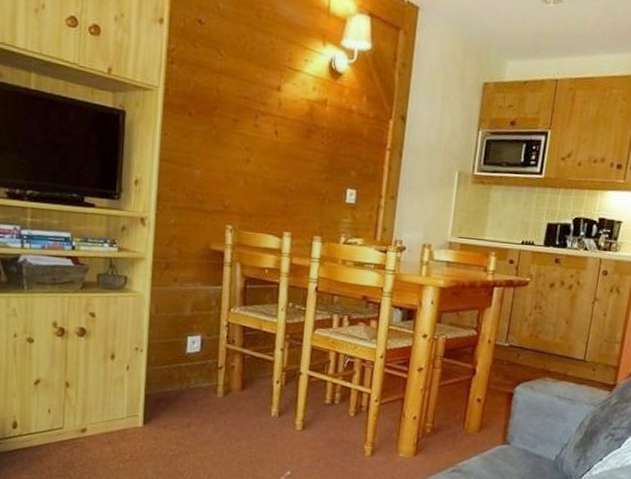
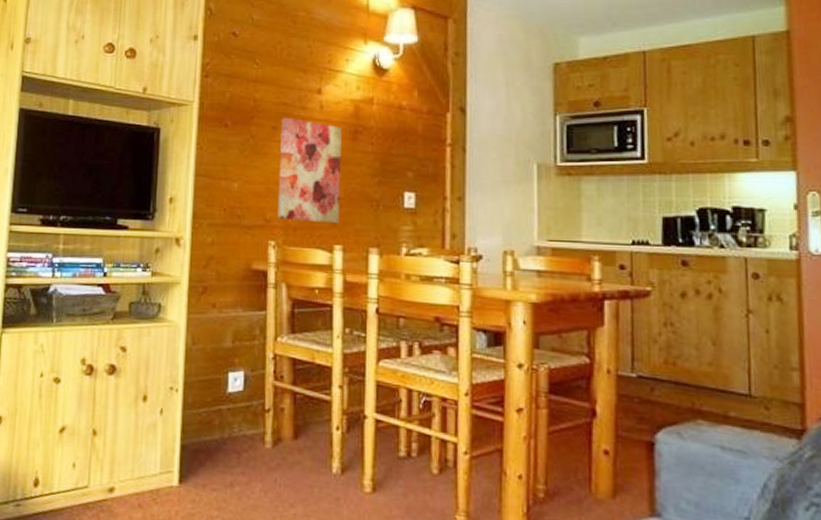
wall art: none [235,110,297,213] -> present [277,117,342,224]

